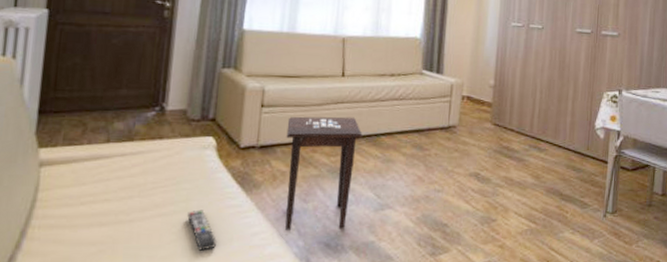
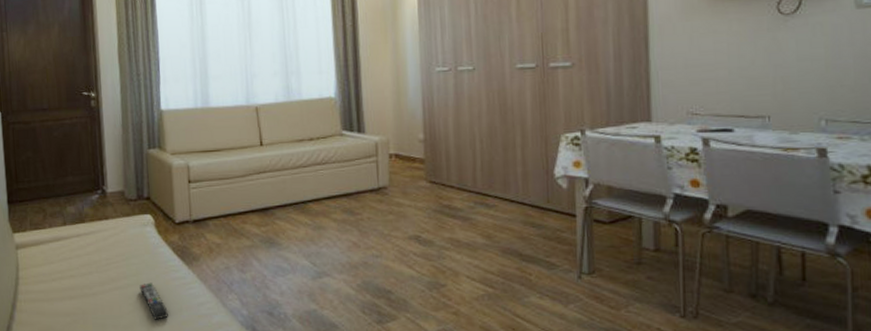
side table: present [285,116,364,230] -> none [215,186,291,300]

